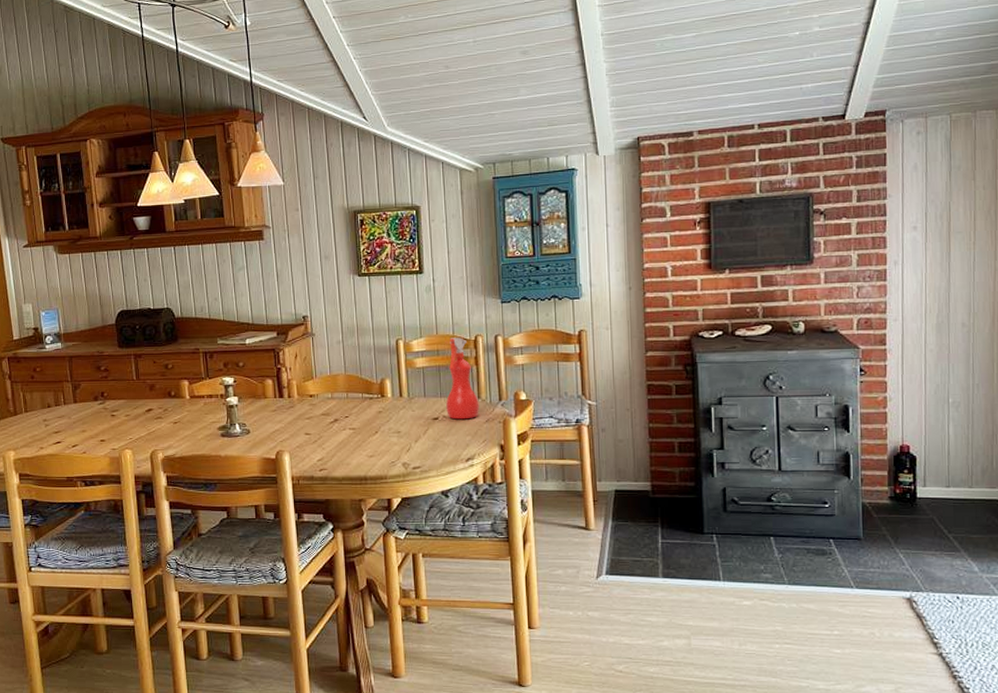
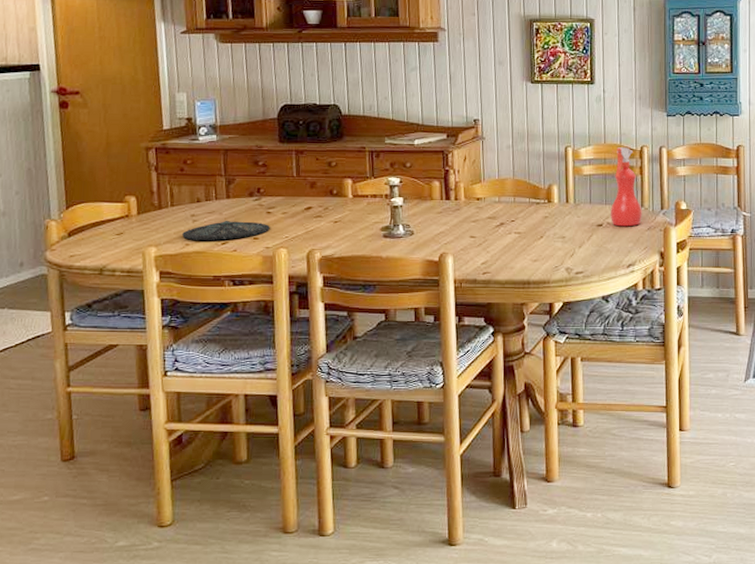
plate: none [37,423,115,444] -> present [182,220,270,240]

